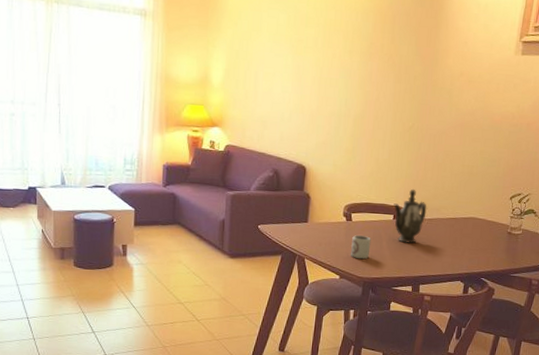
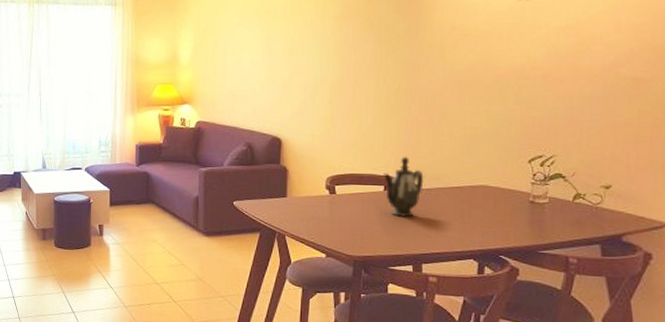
cup: present [351,235,371,260] -> none [337,209,360,236]

